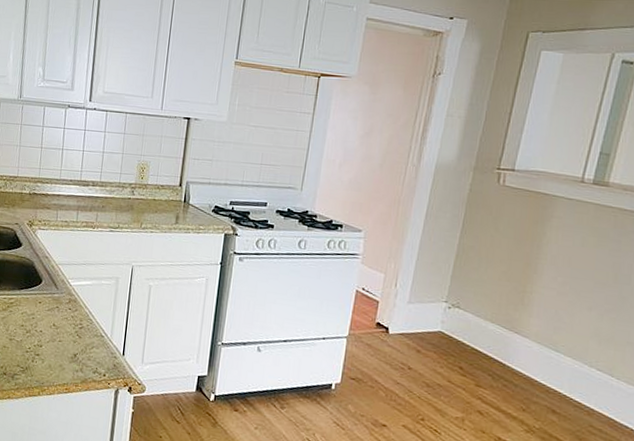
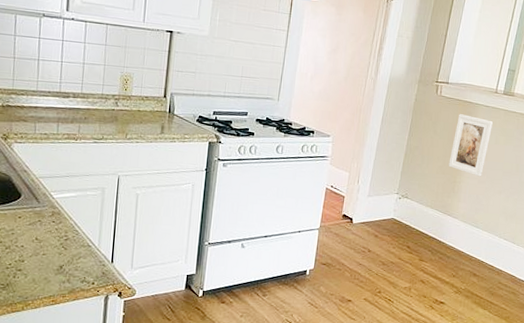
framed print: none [515,208,579,287] -> present [448,114,494,177]

